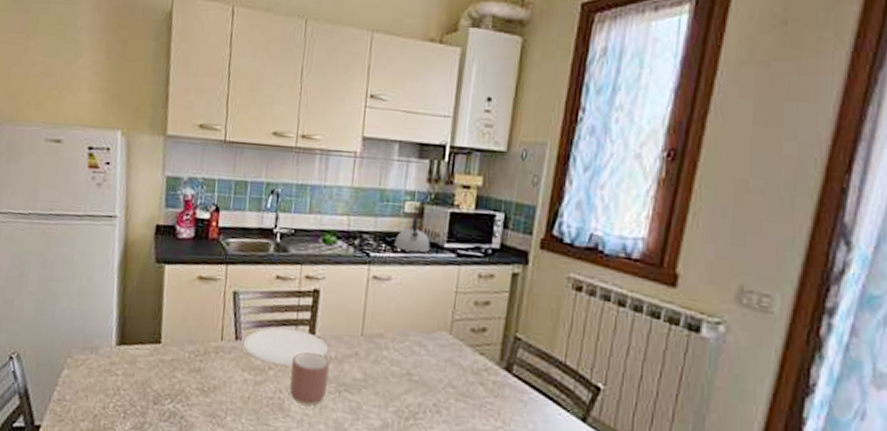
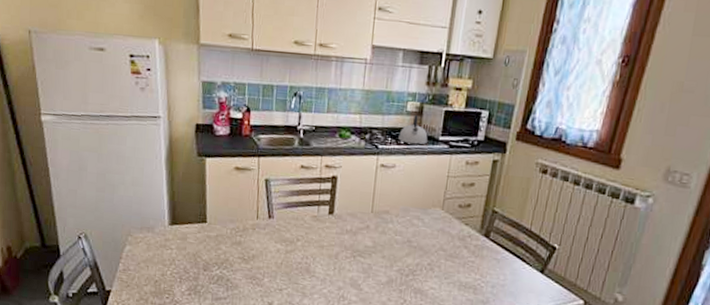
plate: present [243,327,329,367] -> none [275,207,345,238]
mug: present [289,351,331,406] -> none [314,226,347,268]

